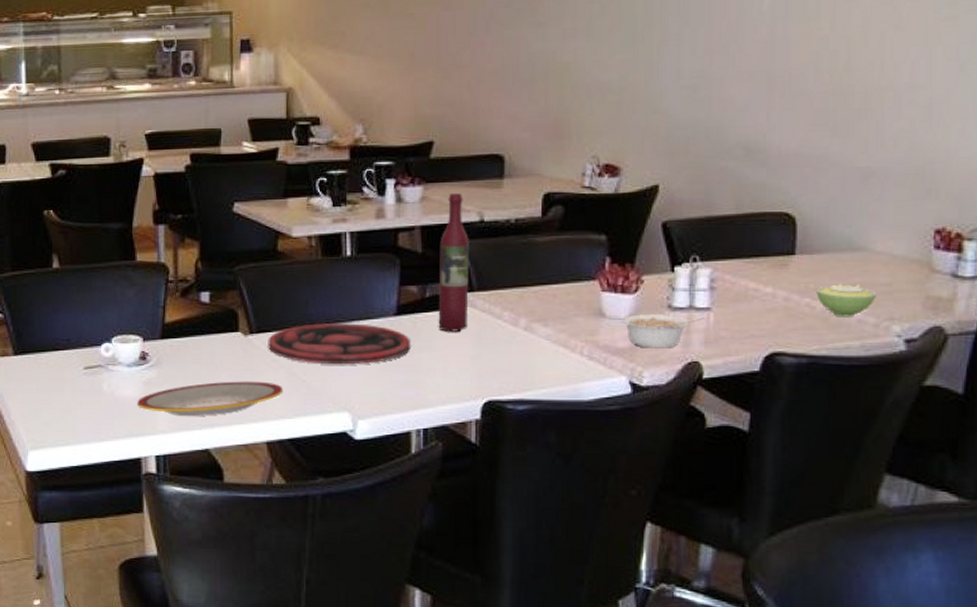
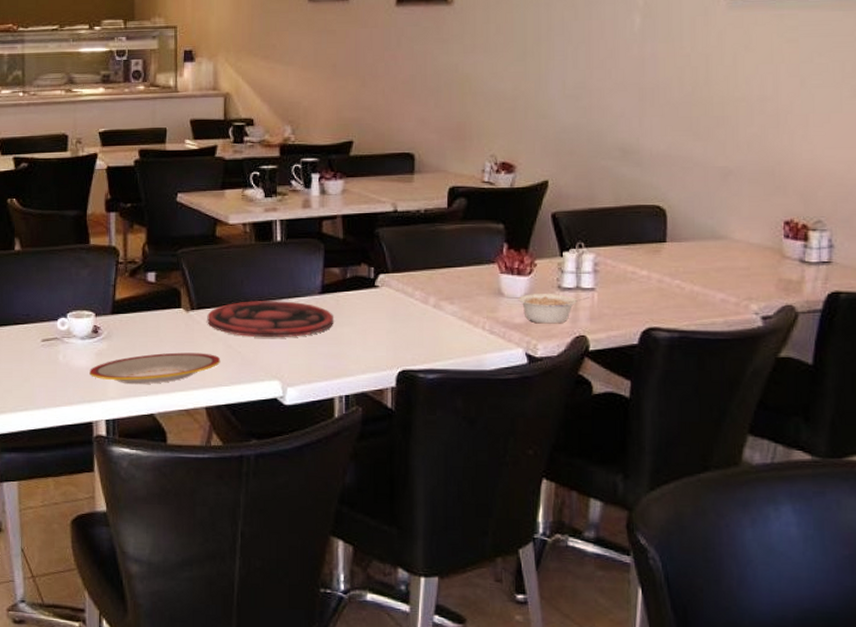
wine bottle: present [438,193,469,332] -> none [358,187,385,309]
sugar bowl: present [816,282,877,318] -> none [685,267,737,297]

